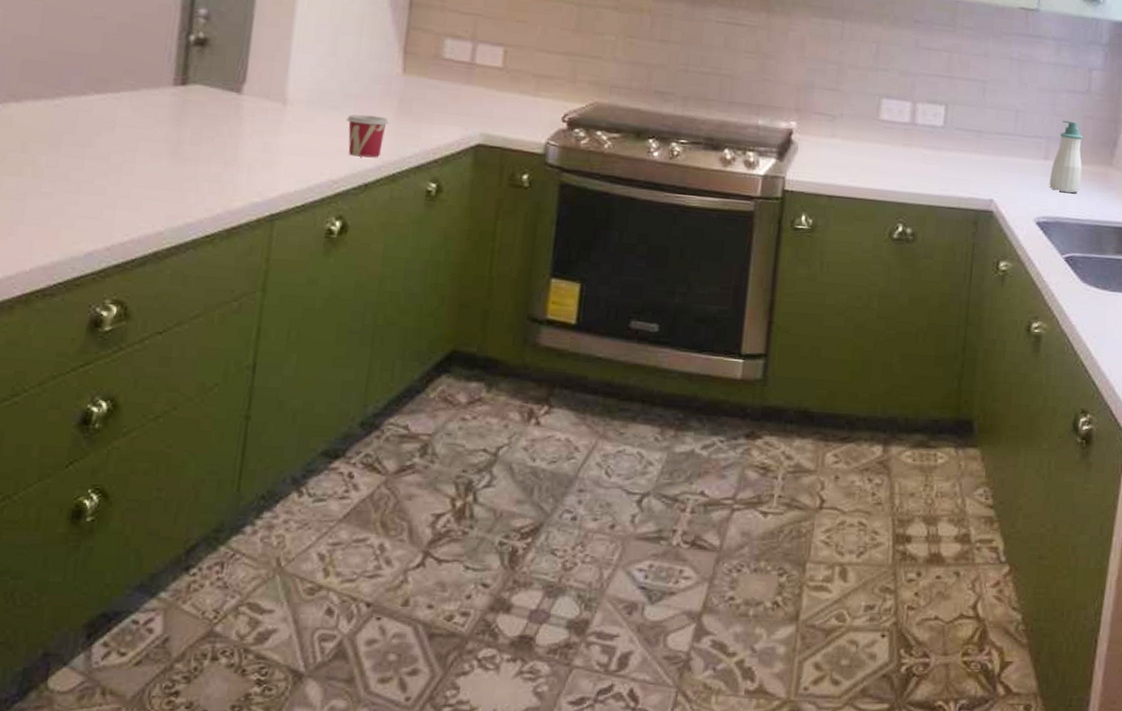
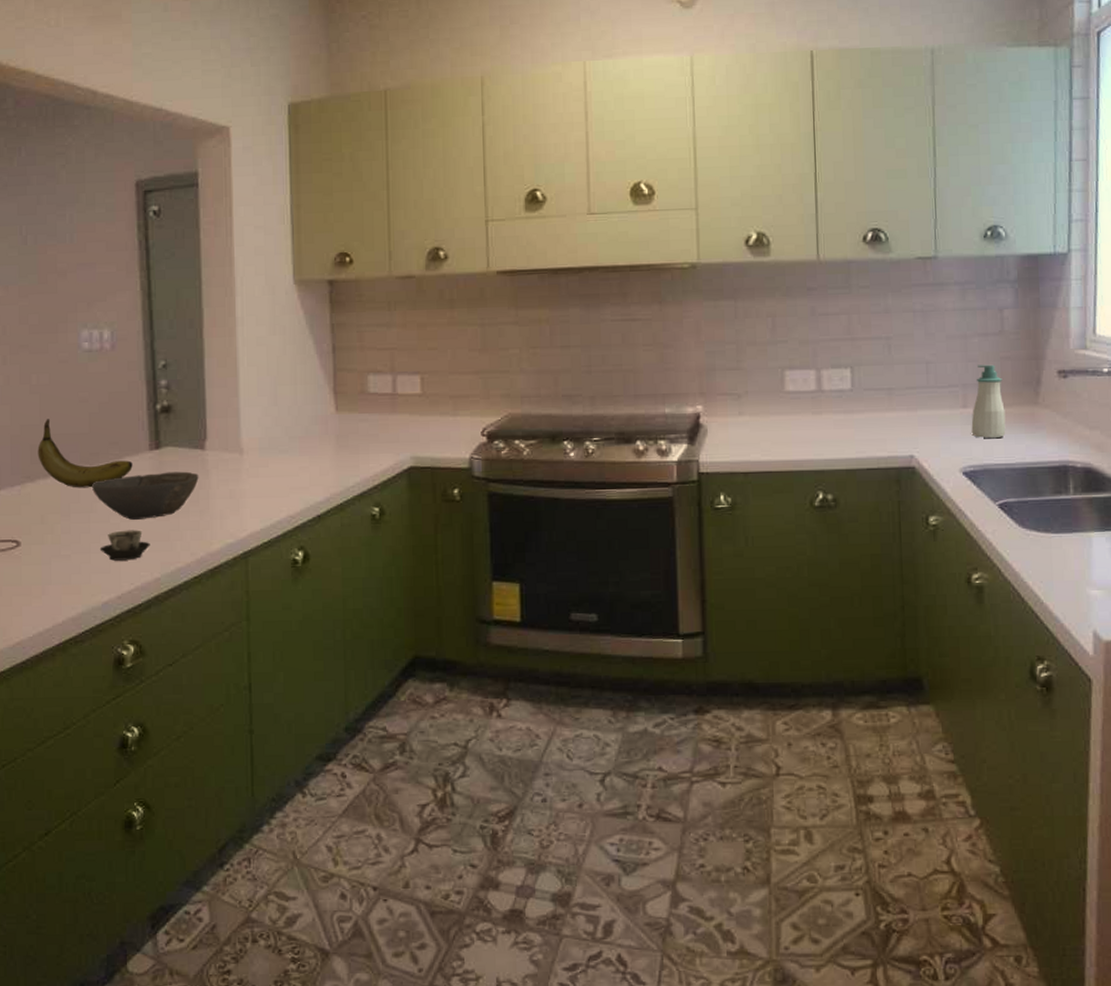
banana: none [30,32,150,119] -> present [37,419,133,488]
cup: none [92,172,157,208] -> present [99,530,150,561]
bowl: none [94,111,230,163] -> present [92,471,199,520]
cup: present [346,114,389,158] -> none [294,453,330,492]

